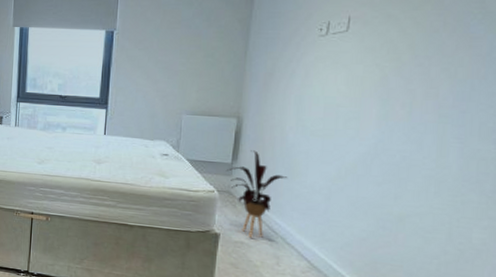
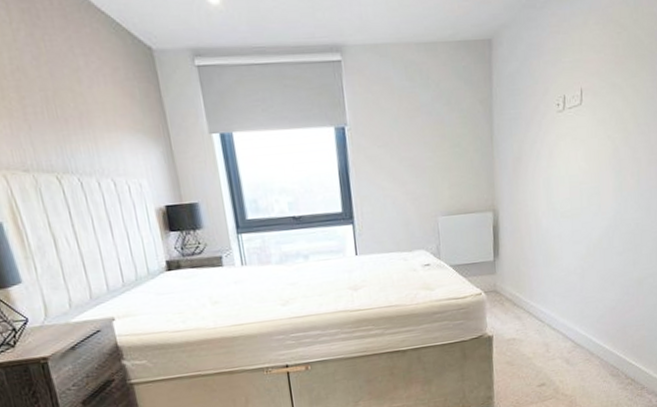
house plant: present [227,150,287,238] -> none [490,242,545,332]

